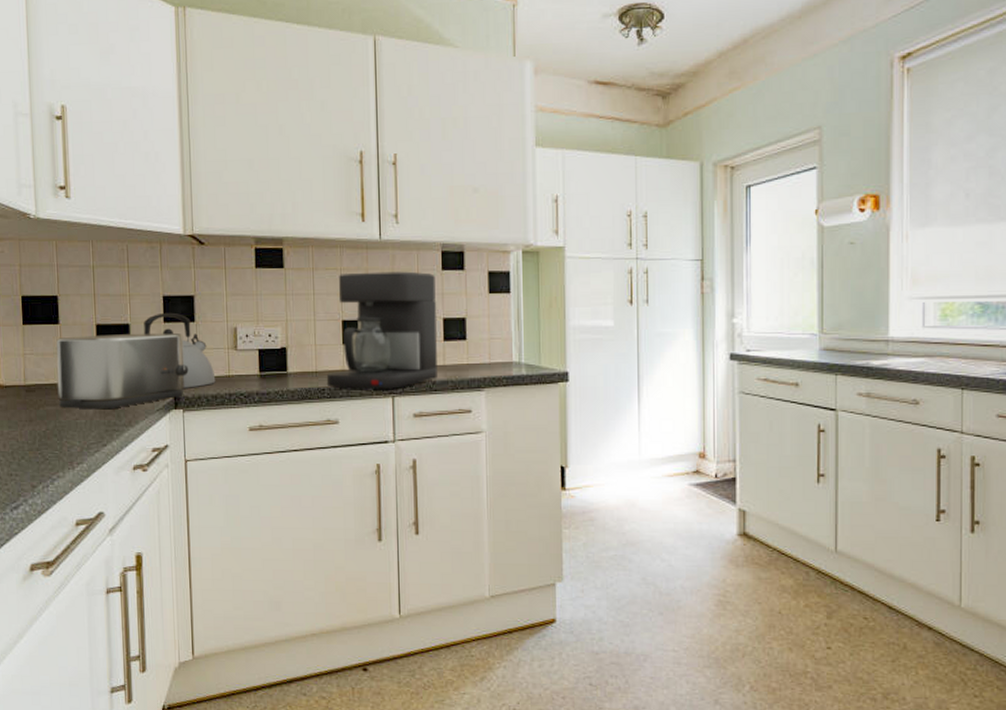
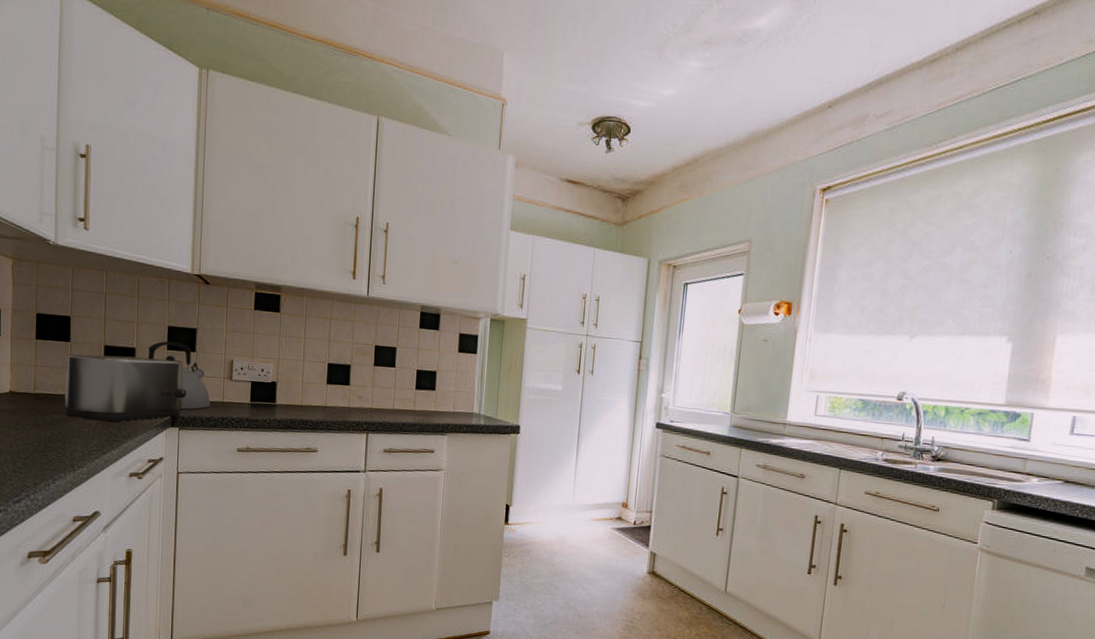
coffee maker: present [326,271,438,390] -> none [309,323,413,427]

